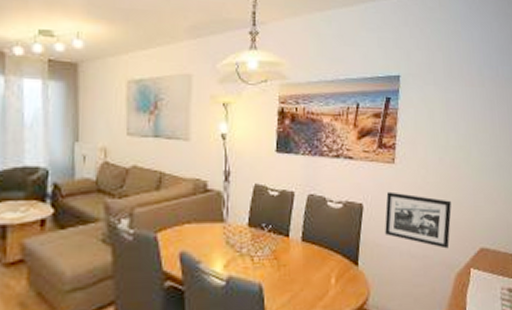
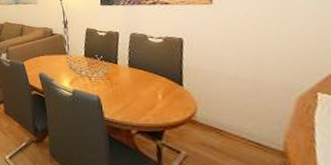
picture frame: present [385,191,452,249] -> none [206,27,286,74]

